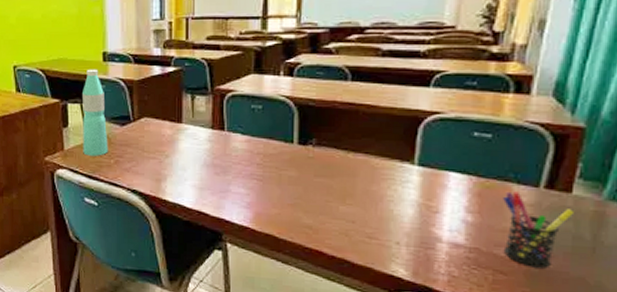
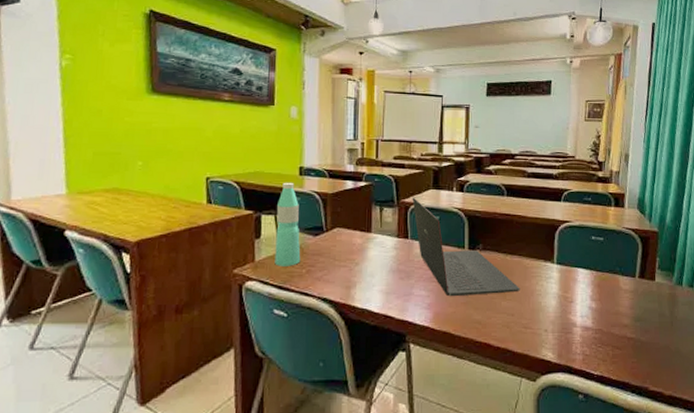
laptop: none [228,83,365,197] -> present [412,197,520,297]
pen holder: present [503,191,573,268] -> none [614,282,657,341]

